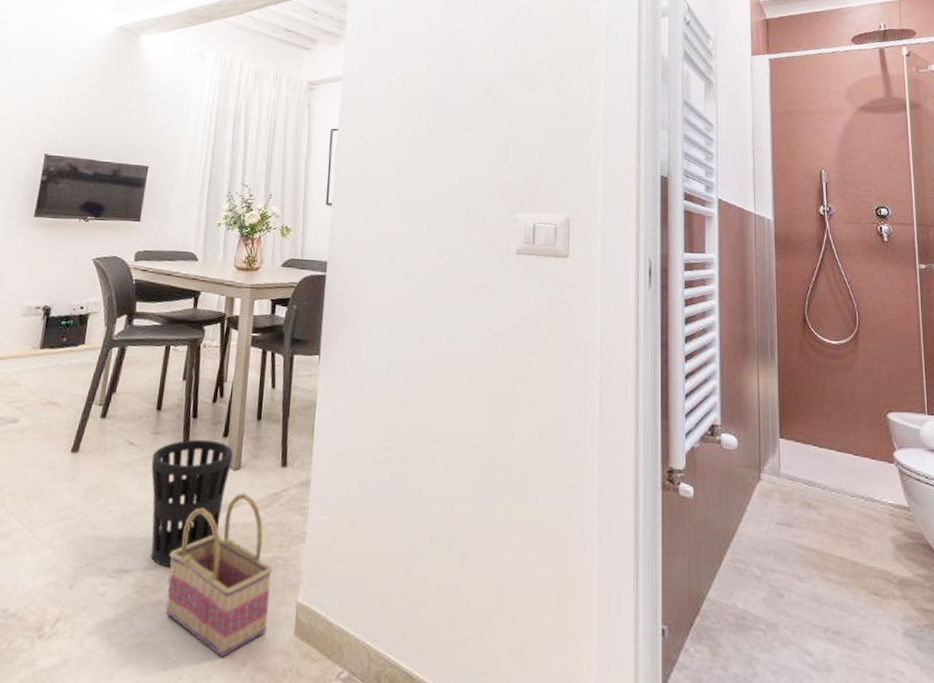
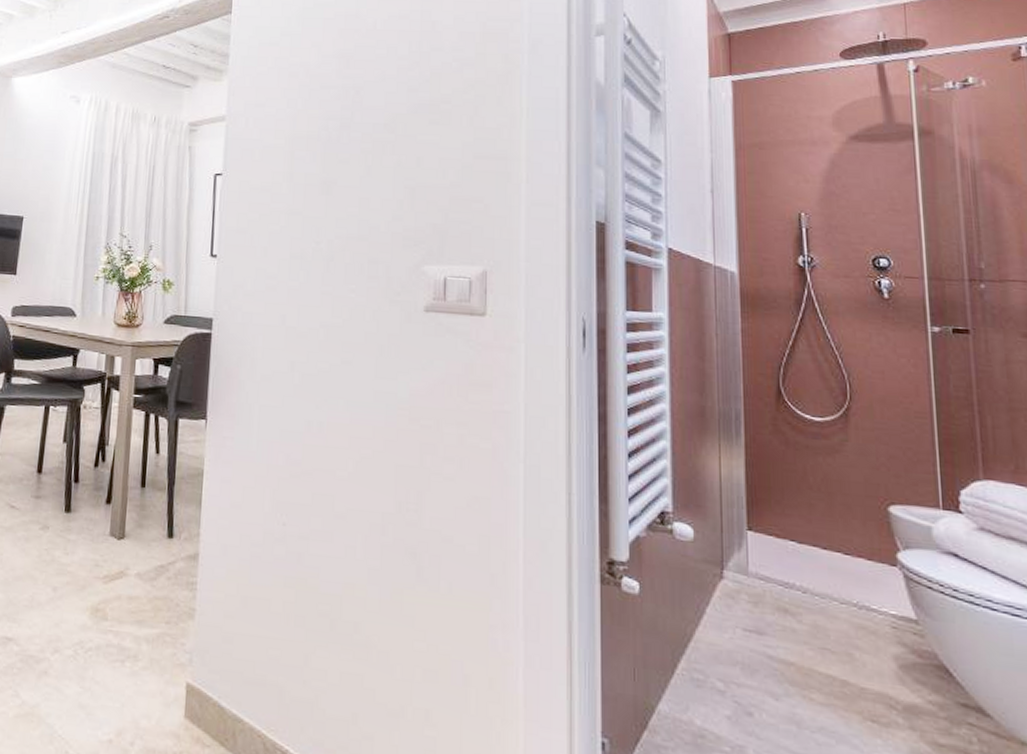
wastebasket: present [151,439,233,568] -> none [33,505,116,638]
basket: present [165,493,273,658] -> none [50,563,160,736]

